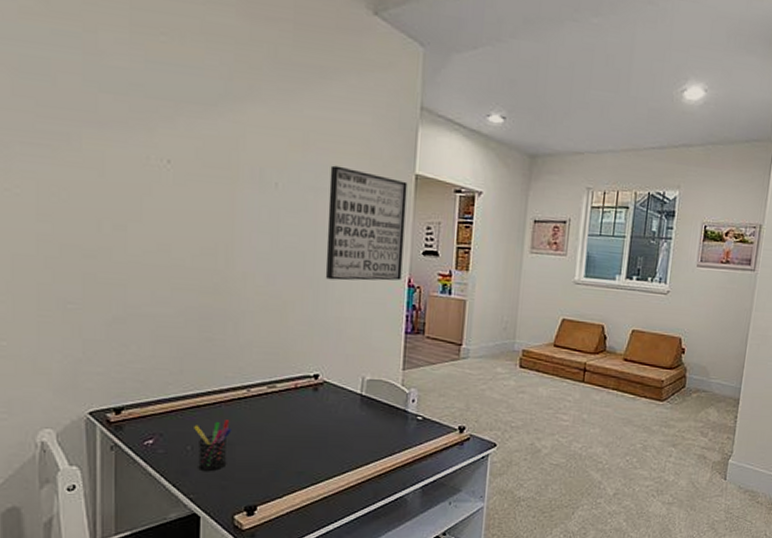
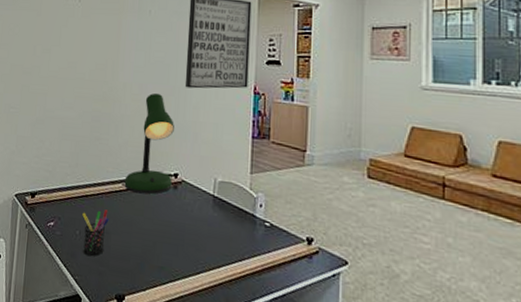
desk lamp: none [250,284,313,399] -> present [124,93,174,194]

